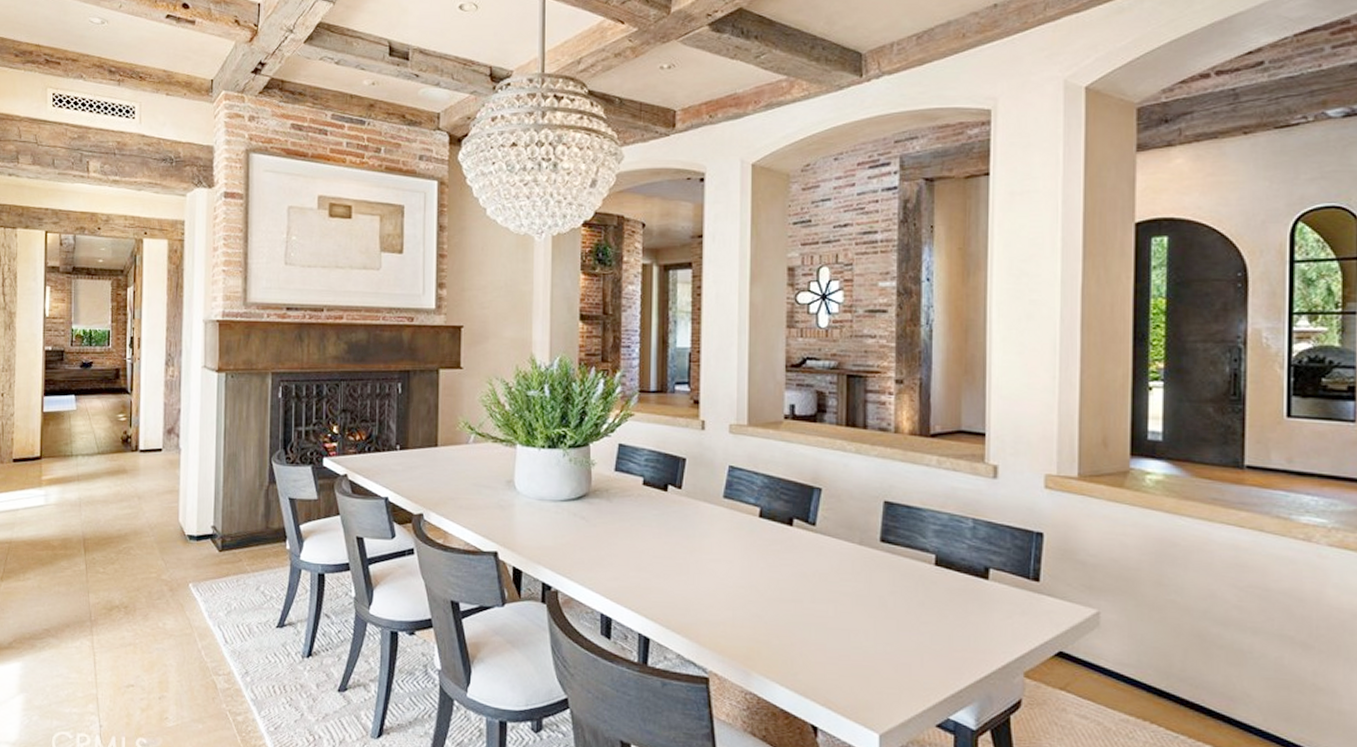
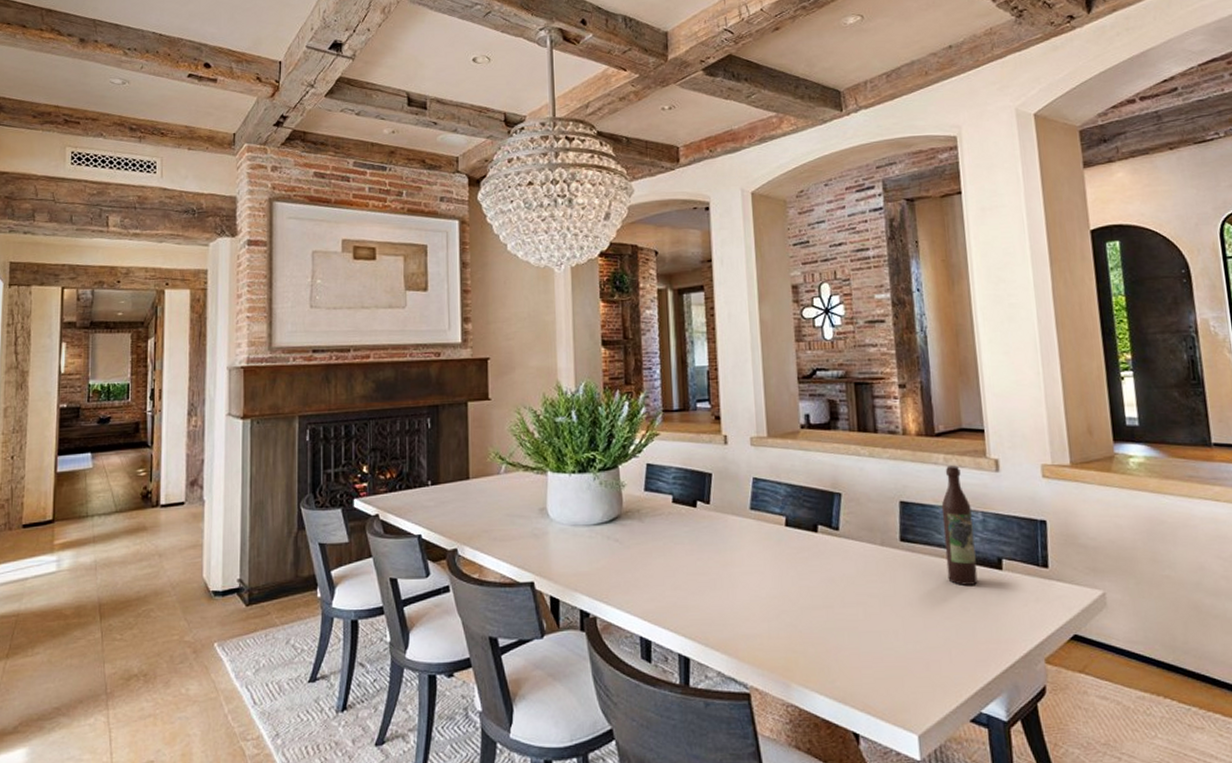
wine bottle: none [928,468,961,592] -> present [941,465,978,585]

